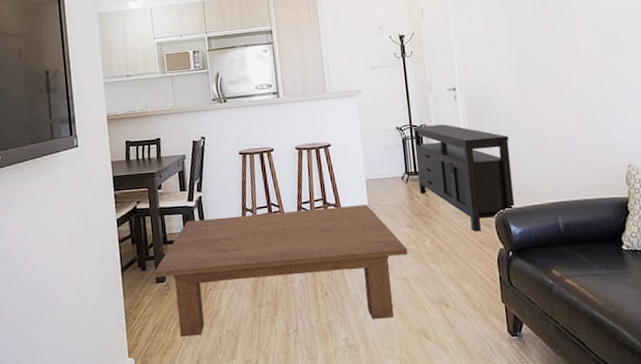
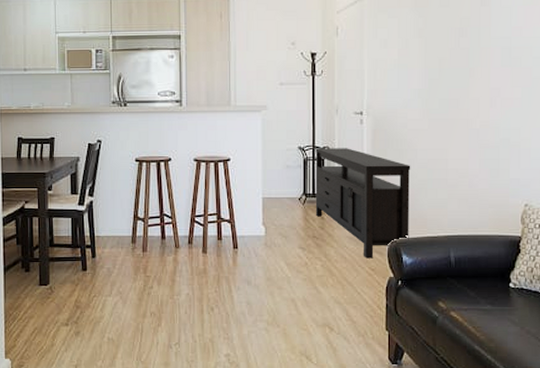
coffee table: present [153,205,408,337] -> none [37,223,298,341]

